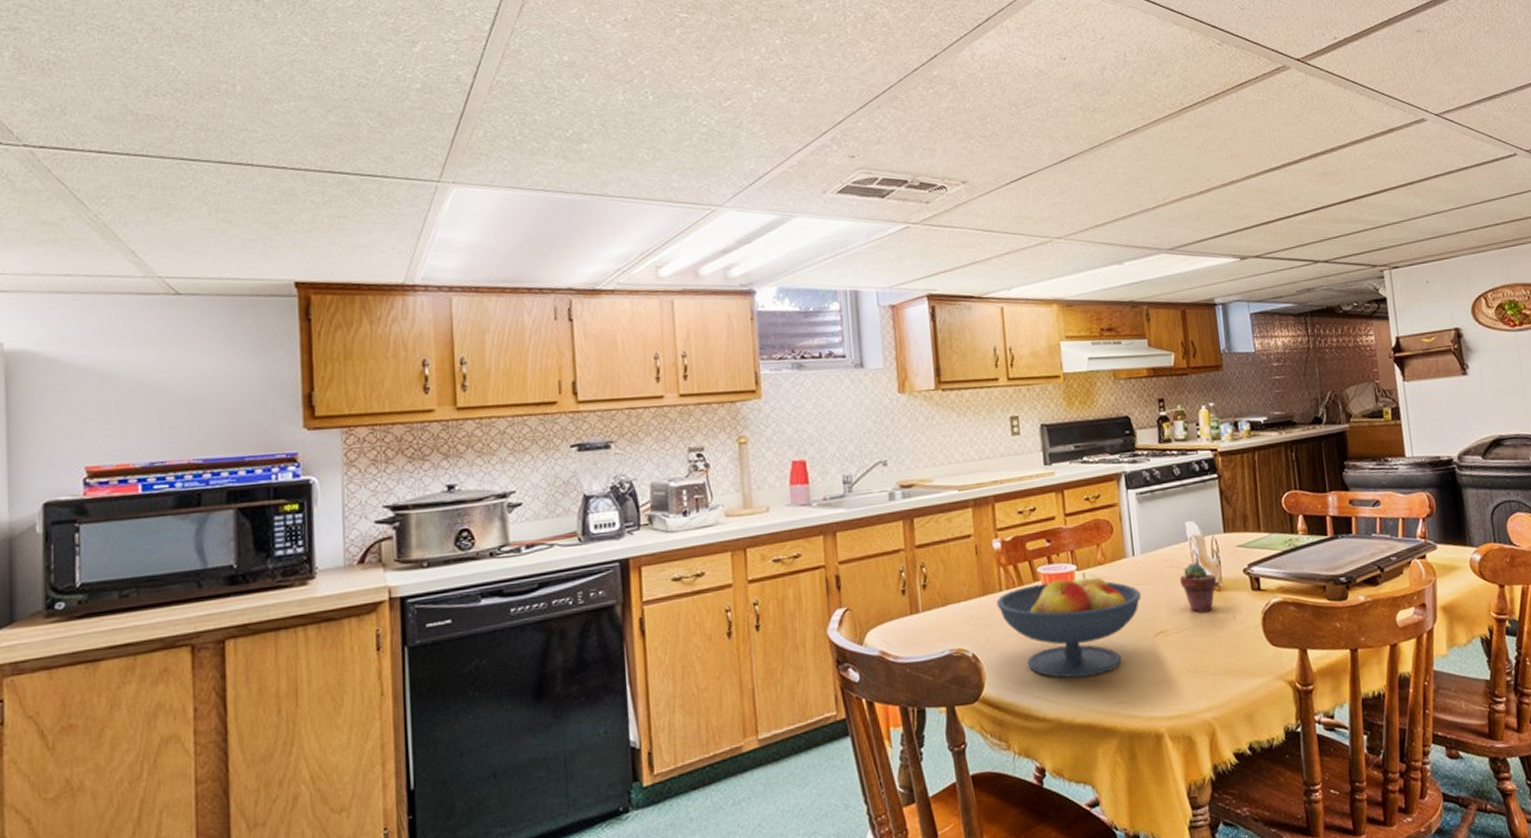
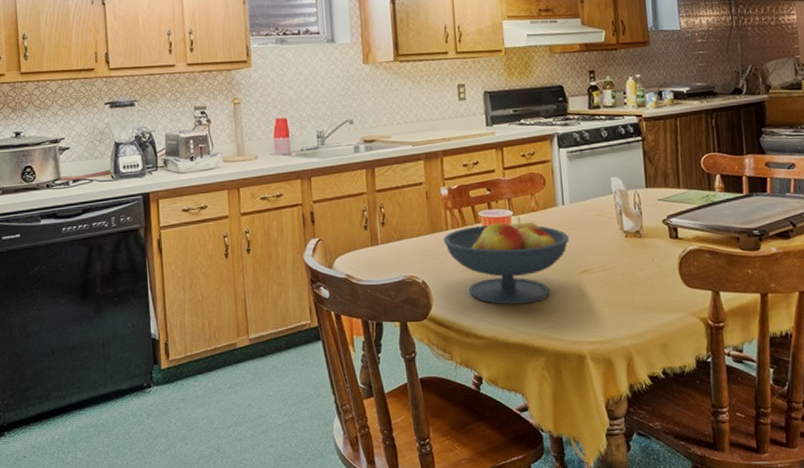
potted succulent: present [1179,563,1217,613] -> none [604,213,638,256]

